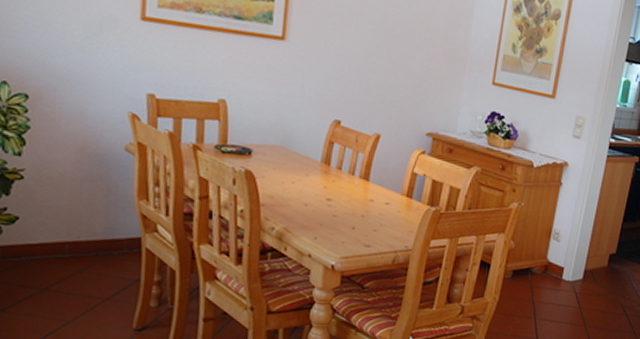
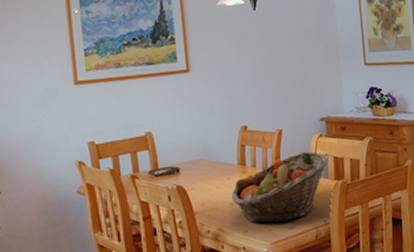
fruit basket: none [306,165,427,238] -> present [231,151,329,223]

